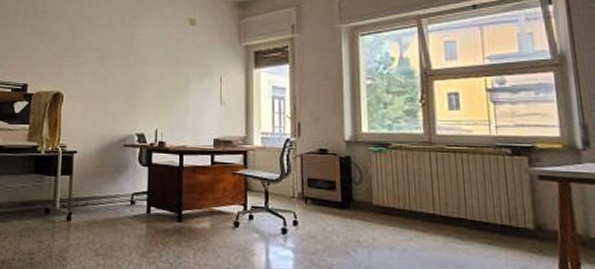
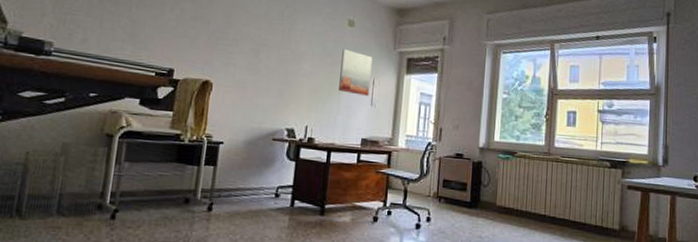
wall art: none [186,49,218,94] -> present [339,49,373,96]

